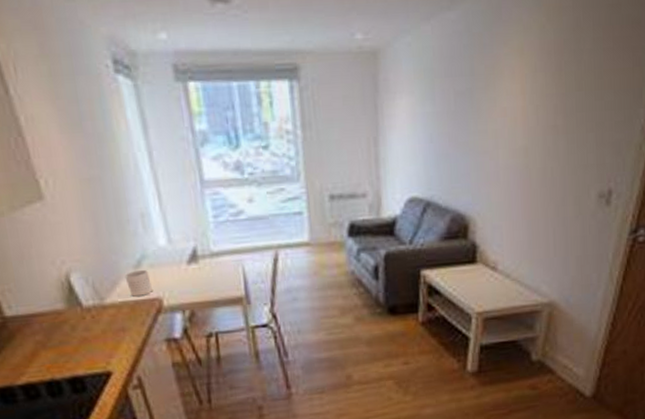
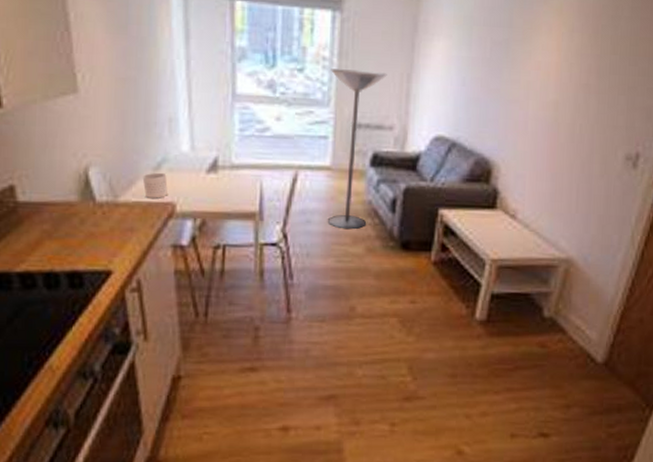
floor lamp: none [296,138,354,302] -> present [327,69,387,230]

